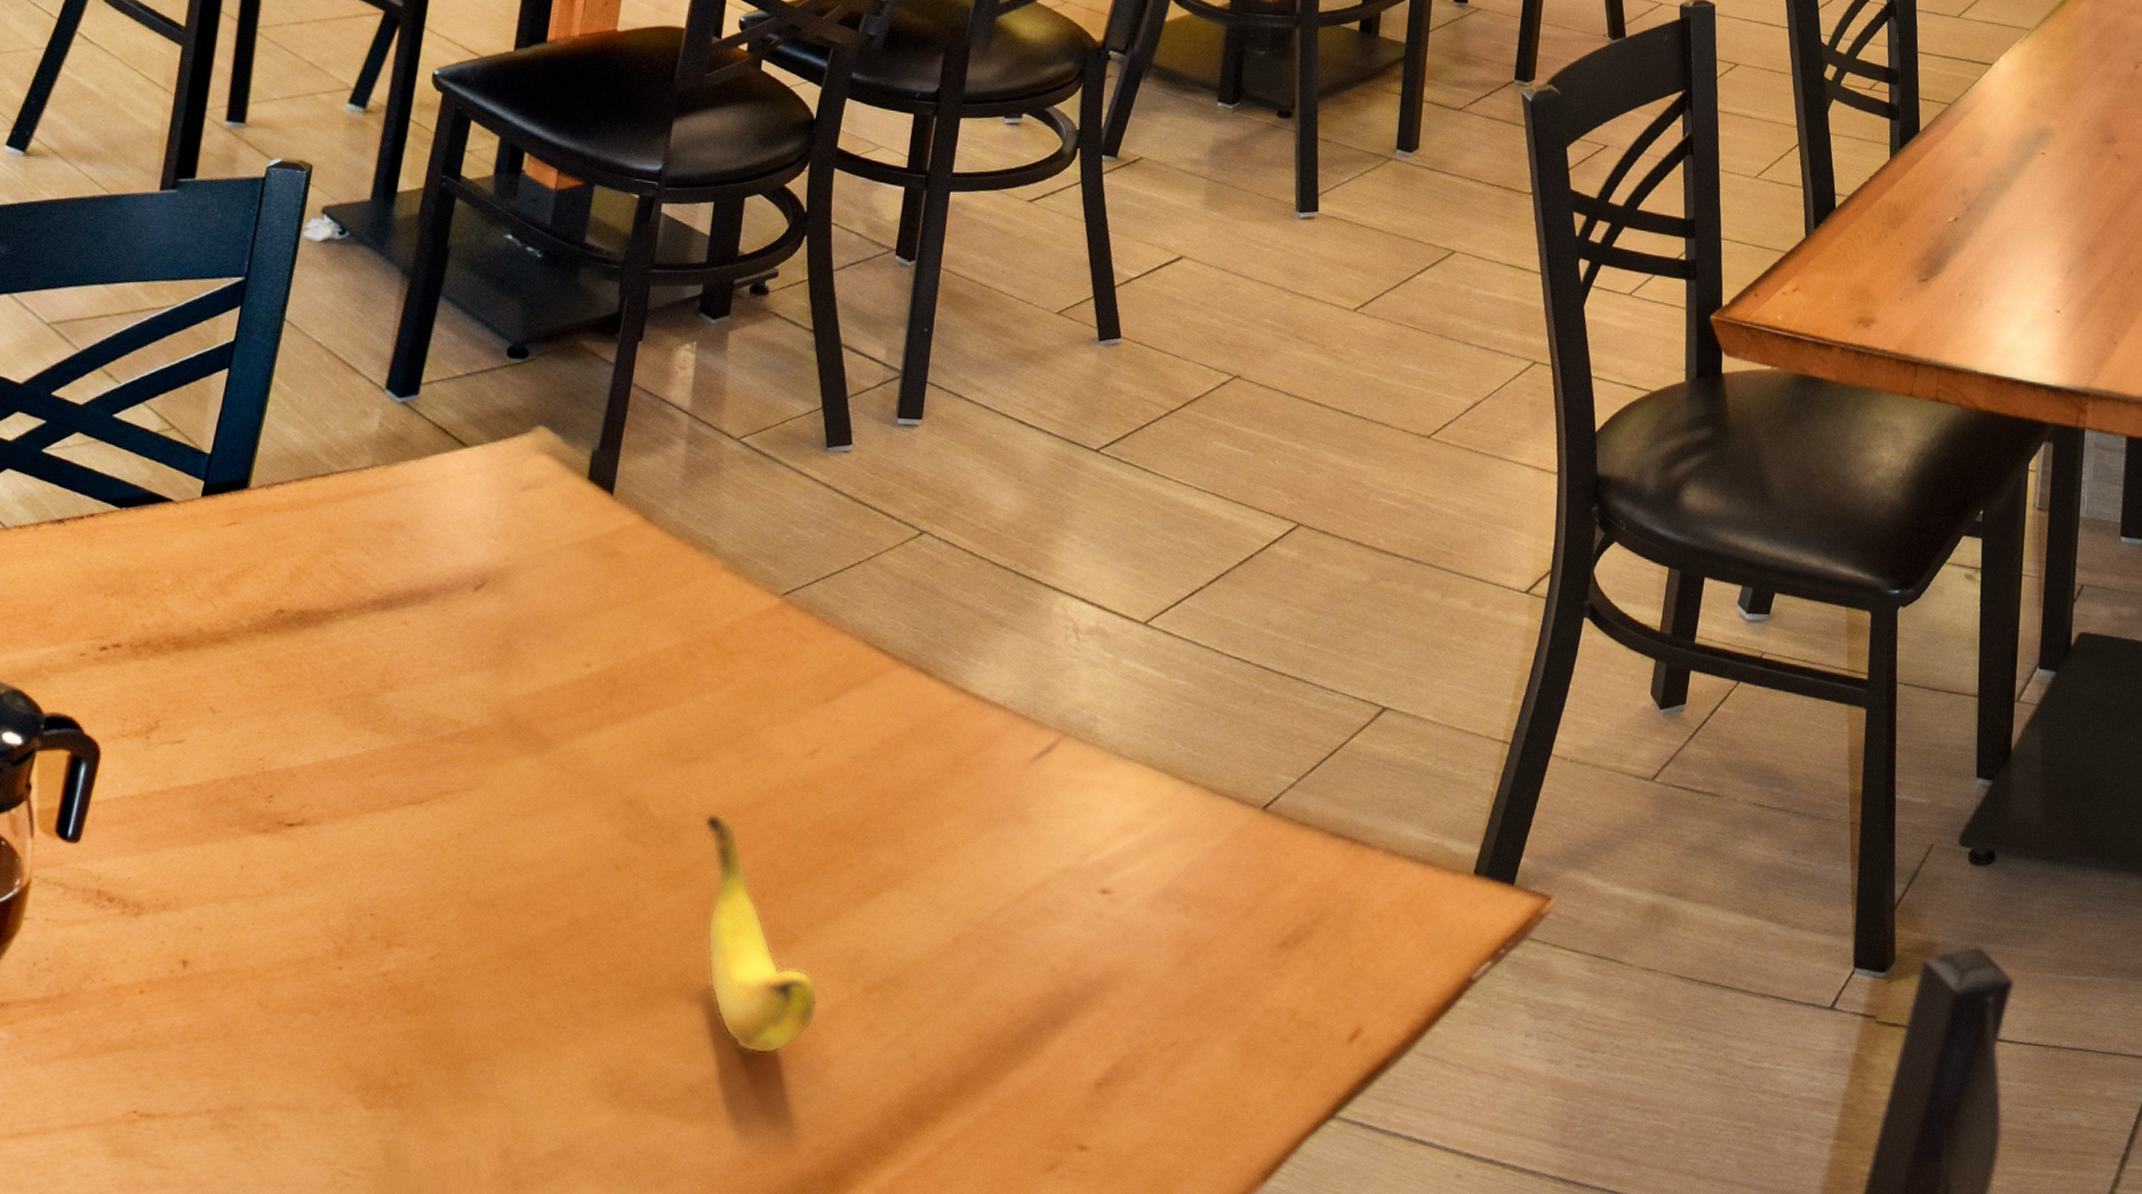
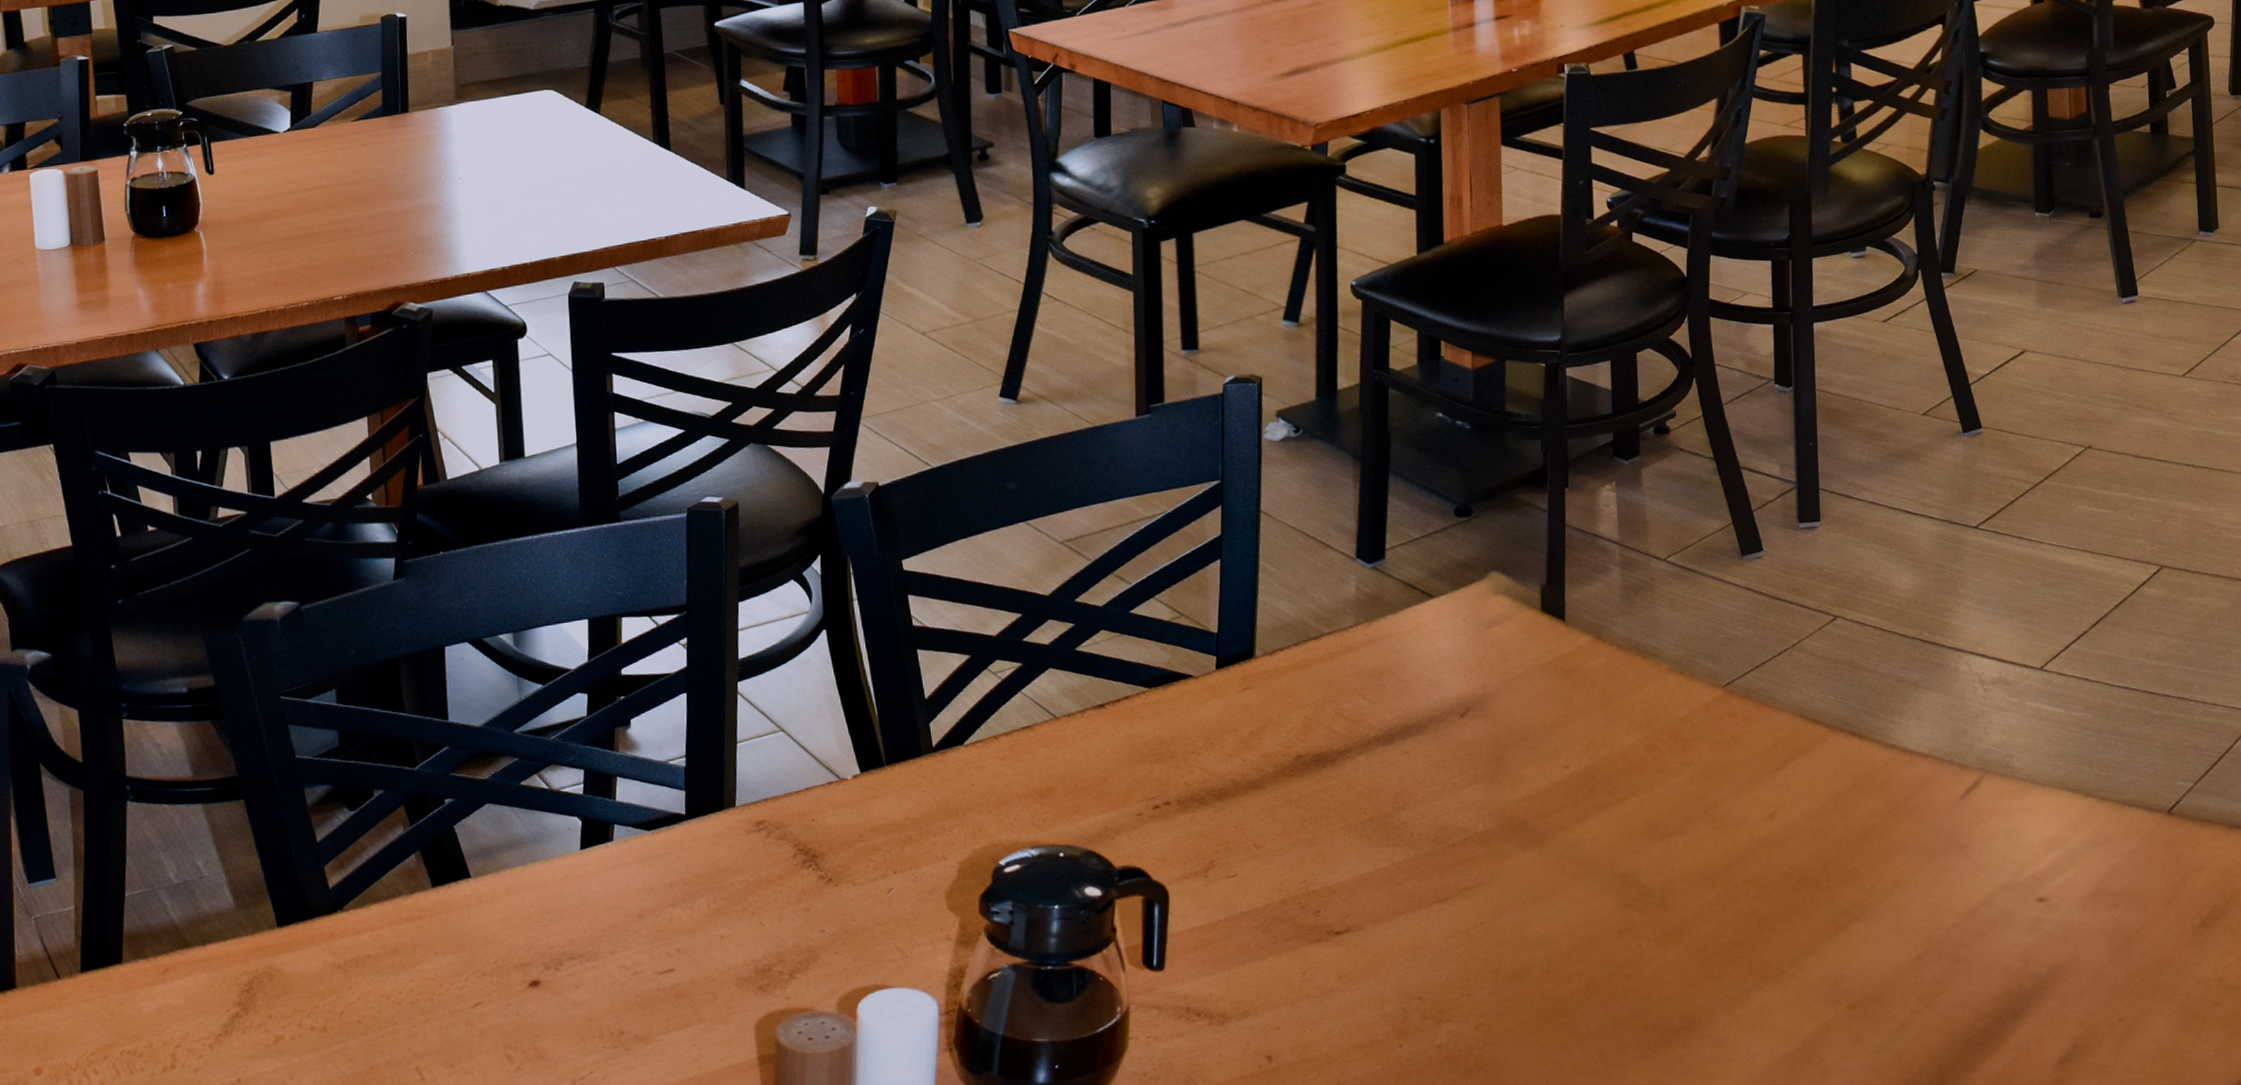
banana: present [704,813,819,1055] -> none [1688,877,1811,1073]

